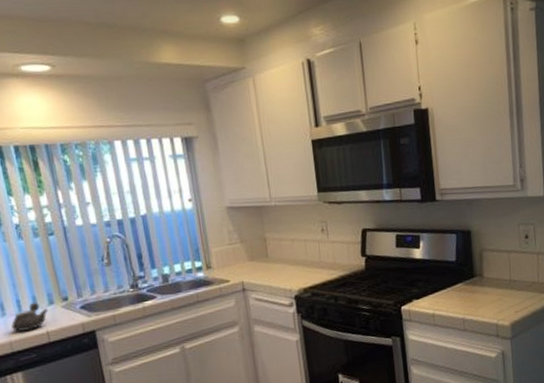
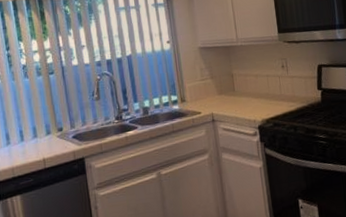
teapot: present [11,302,49,332] -> none [14,132,46,159]

